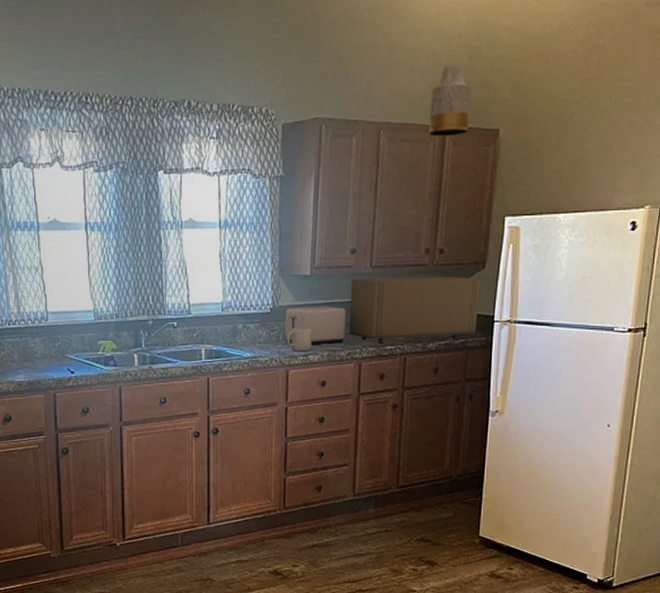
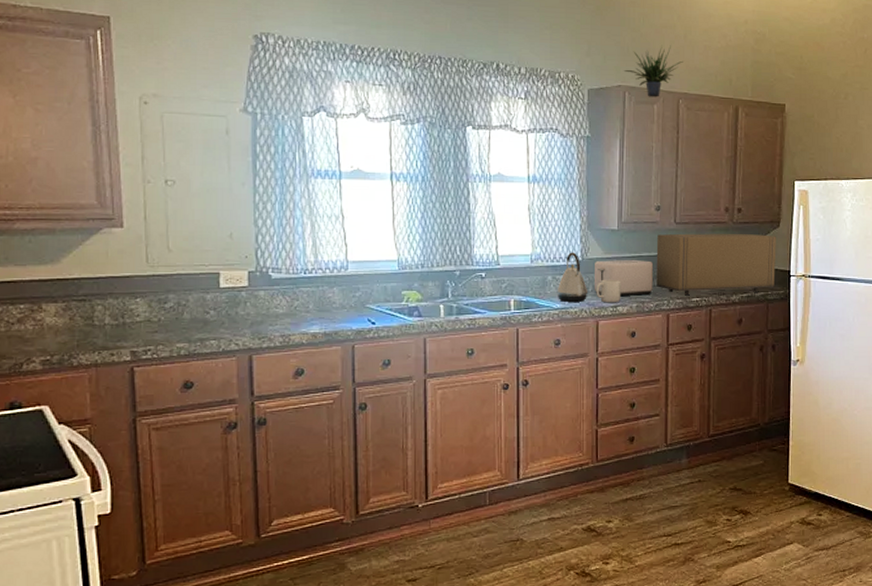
kettle: none [247,300,279,351] -> present [556,252,588,302]
potted plant: none [320,68,386,129] -> present [623,45,683,98]
vase: present [429,65,470,136] -> none [723,47,758,108]

